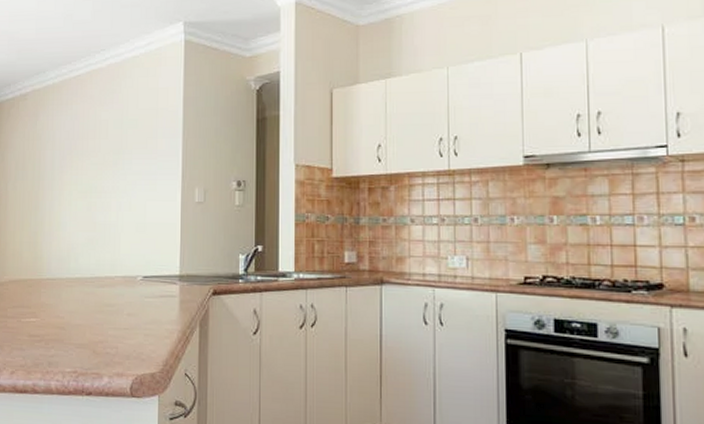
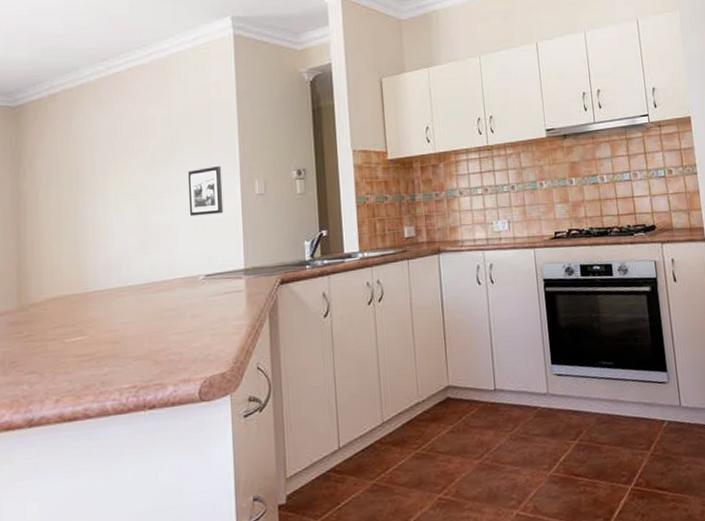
picture frame: none [132,171,165,219] -> present [187,166,224,217]

